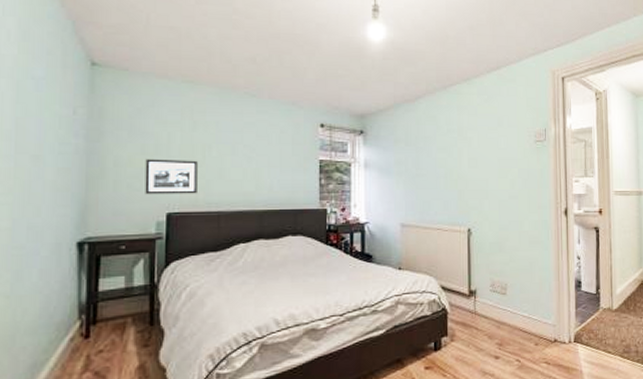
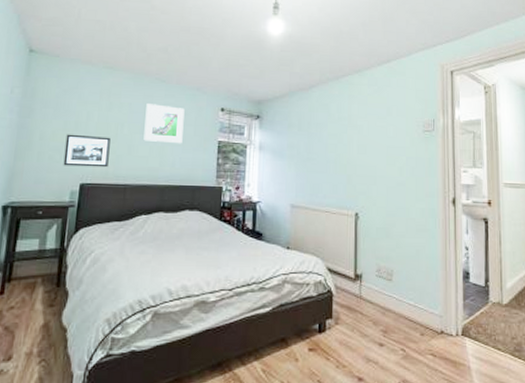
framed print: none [235,121,280,165] -> present [143,104,185,144]

